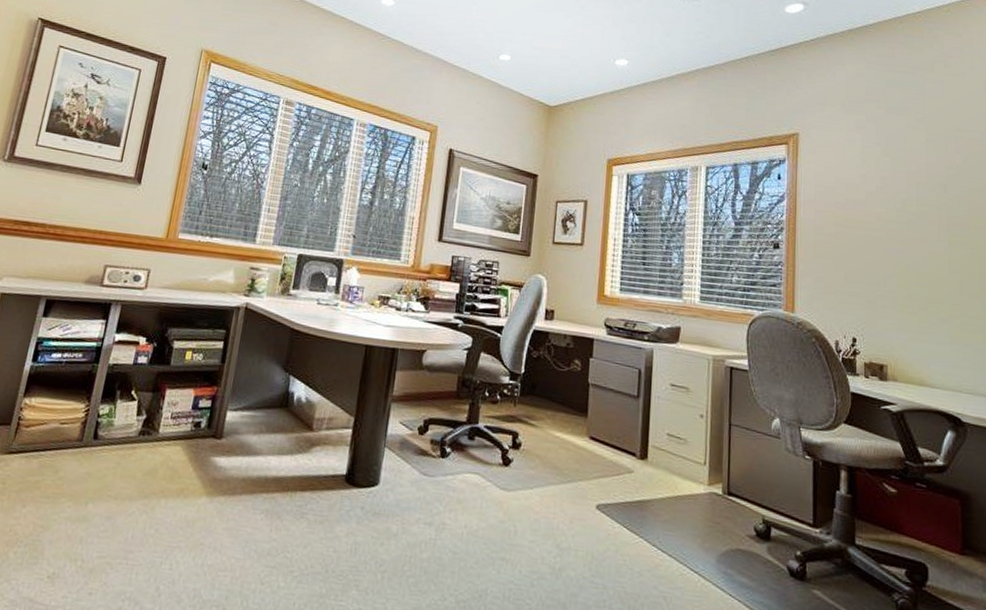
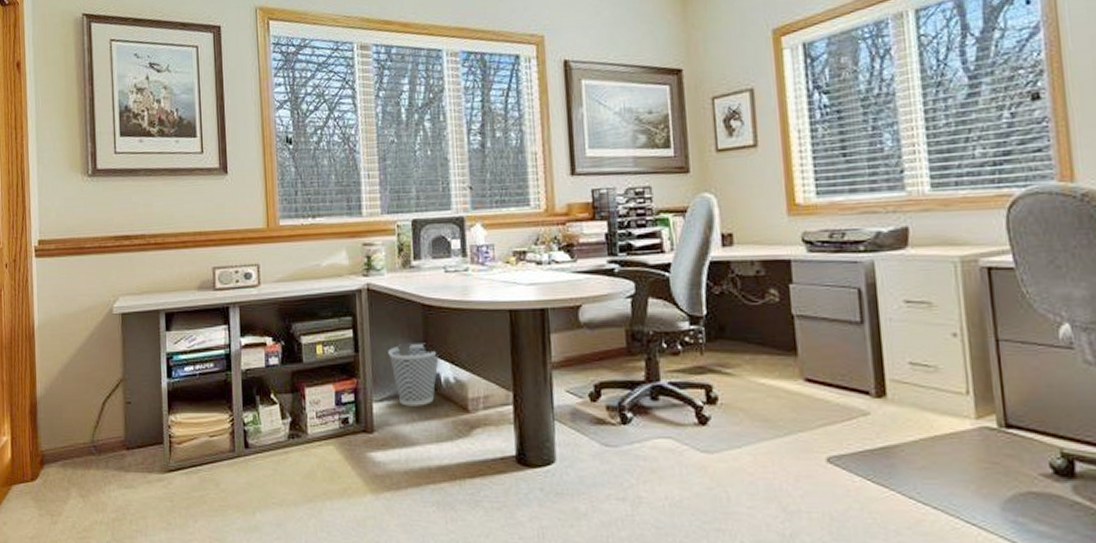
wastebasket: none [251,362,296,420] -> present [388,343,439,406]

